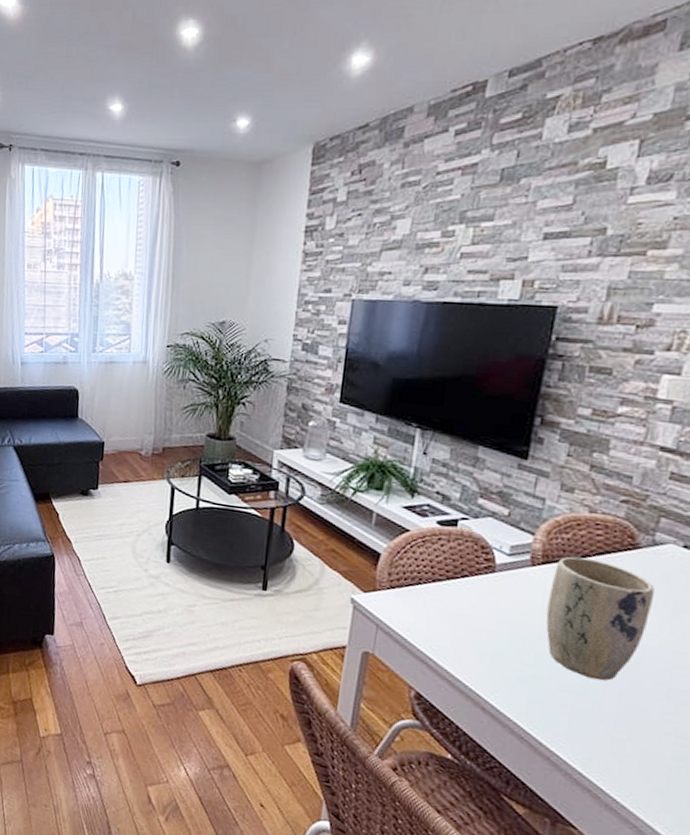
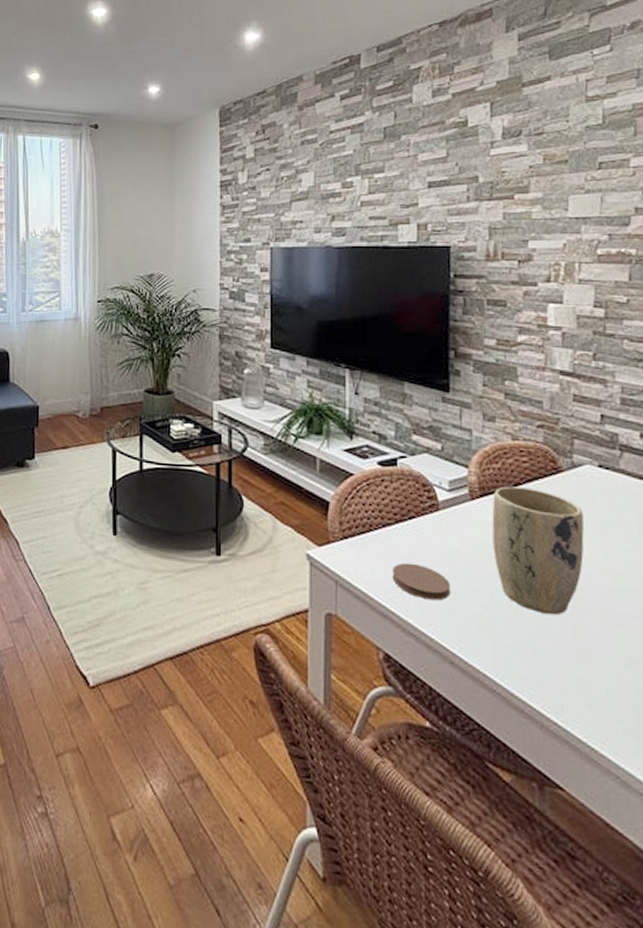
coaster: none [434,616,495,654] -> present [392,562,451,601]

